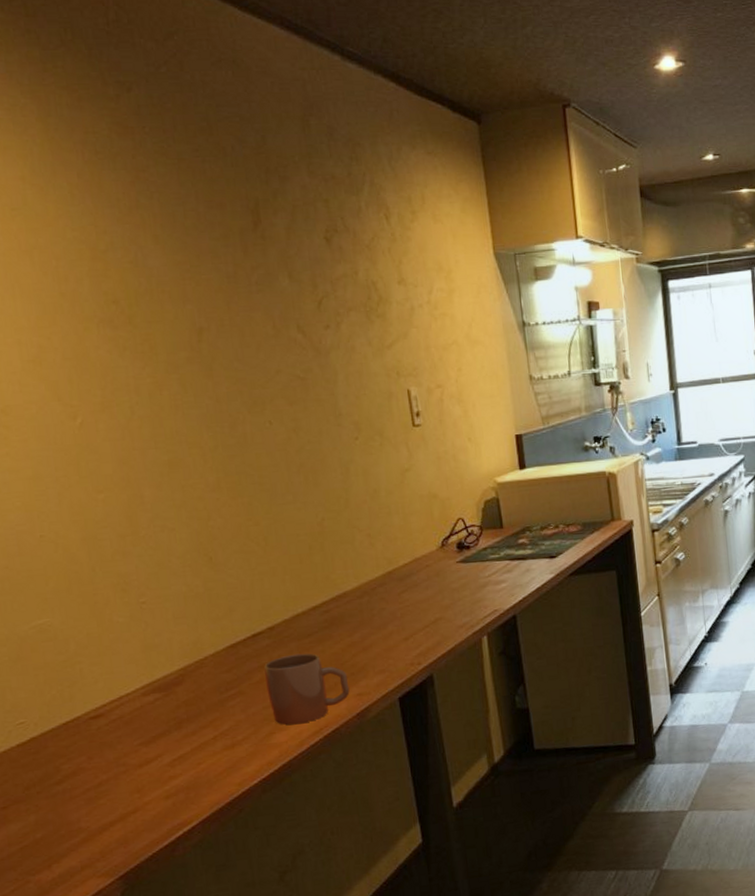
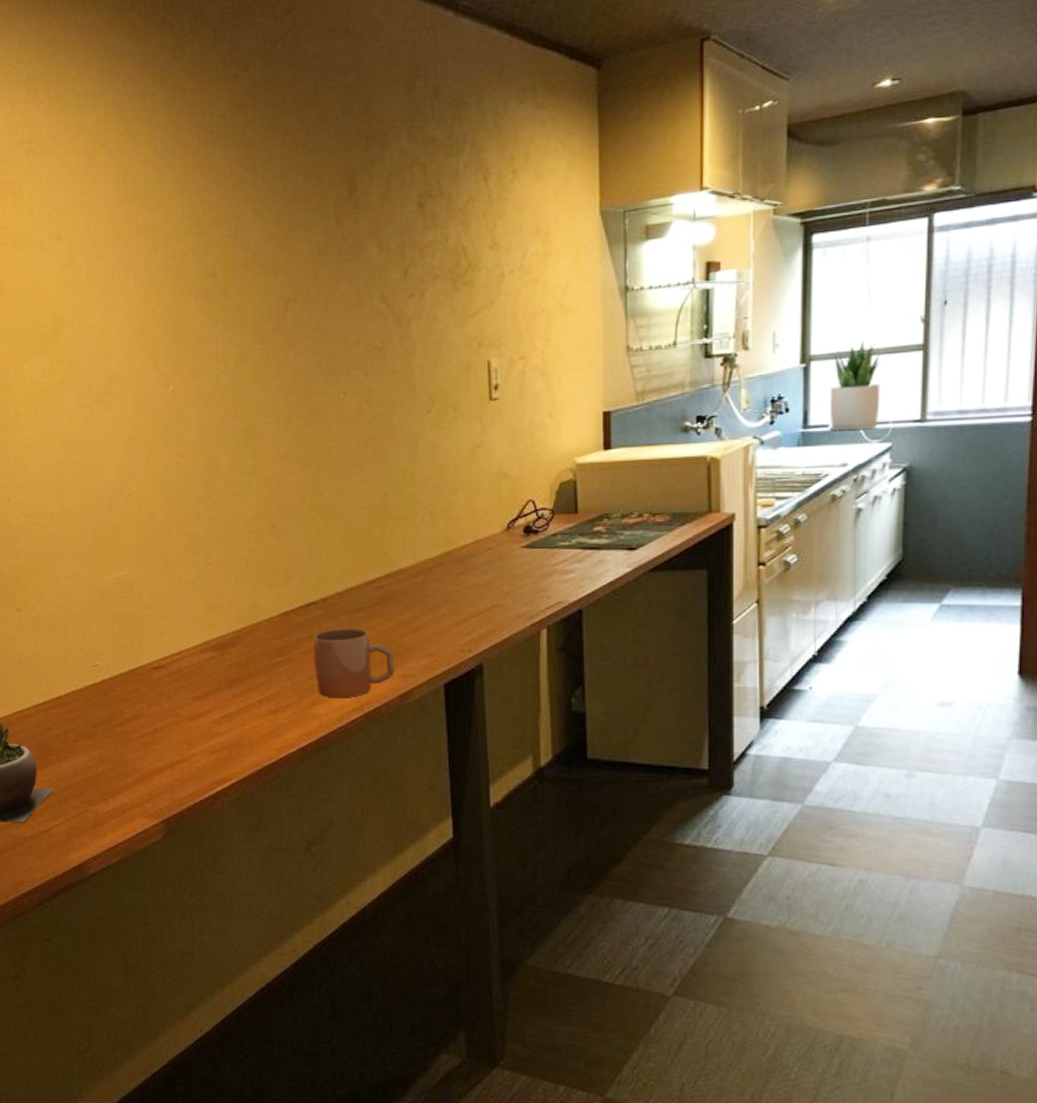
planter: none [695,372,733,447] -> present [829,342,881,431]

